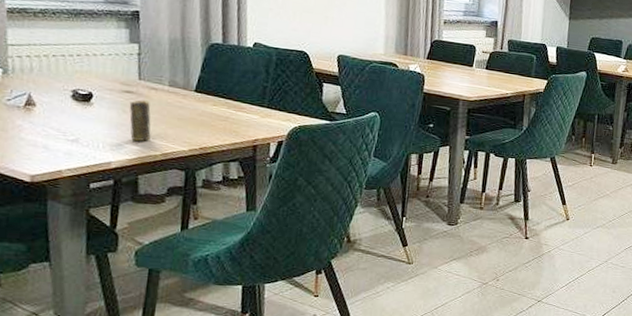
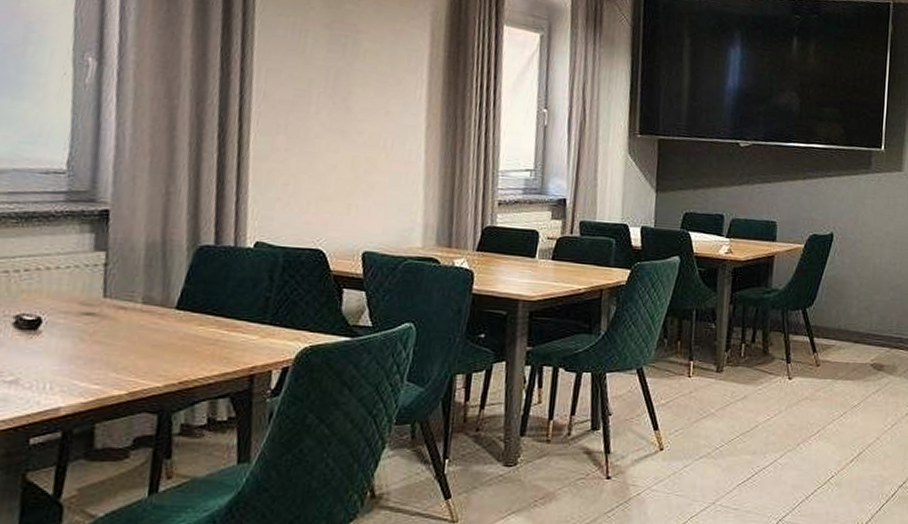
candle: present [129,100,151,142] -> none [88,323,117,379]

